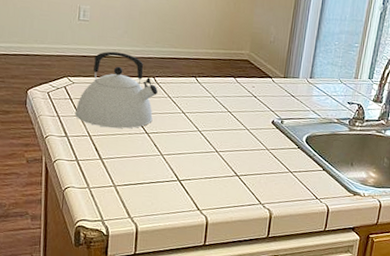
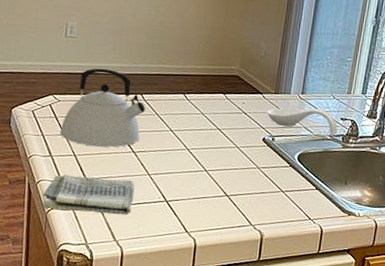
dish towel: none [59,154,148,194] -> present [42,174,135,215]
spoon rest: none [276,91,345,120] -> present [267,107,338,136]

